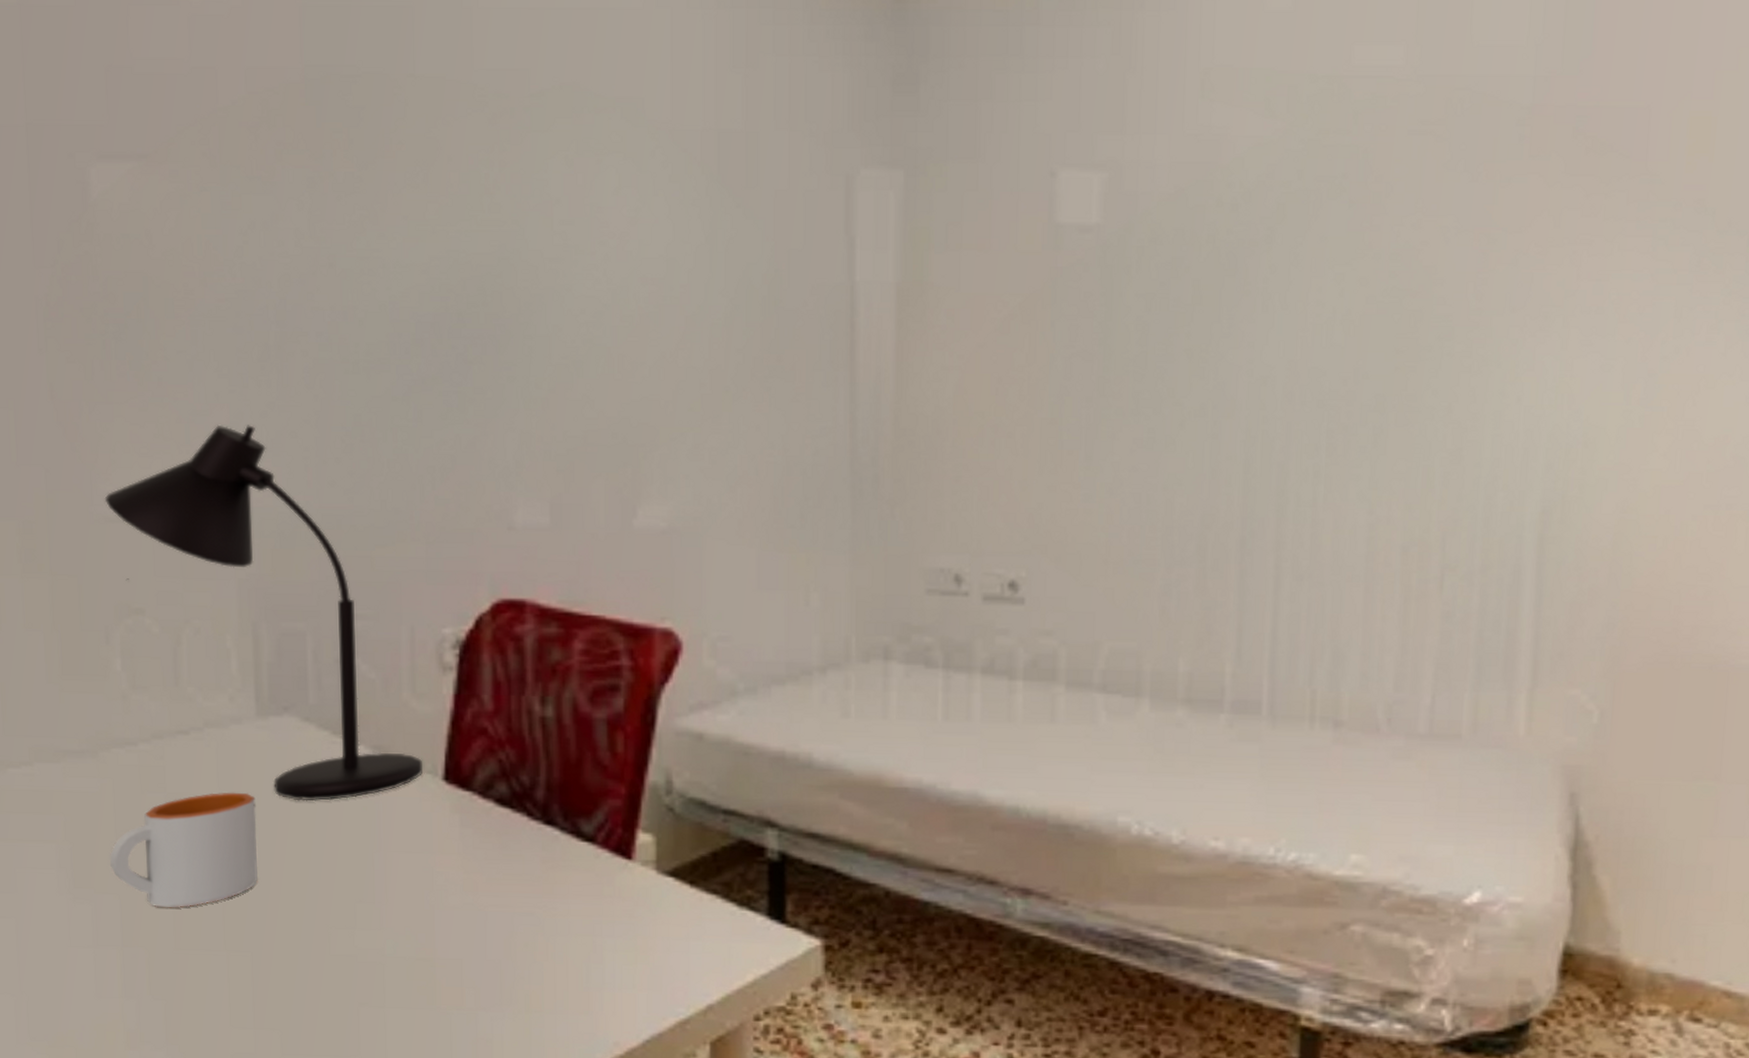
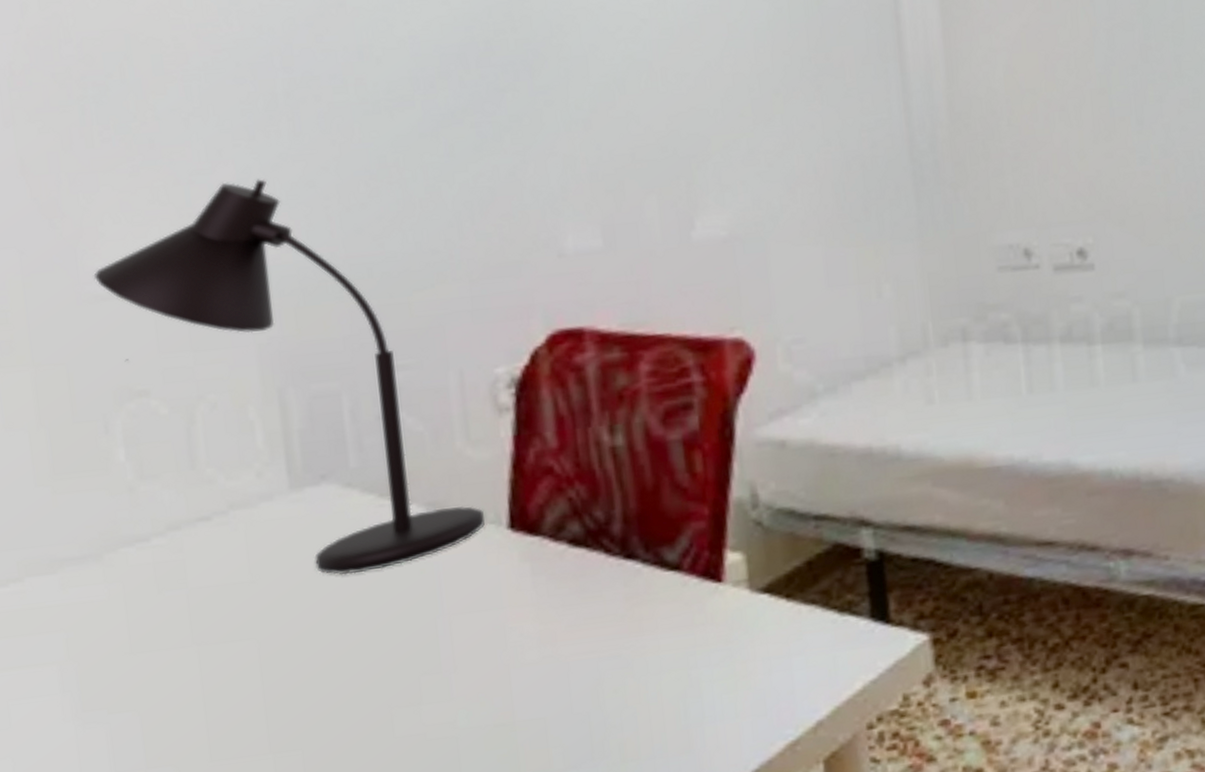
mug: present [109,792,258,909] -> none [123,574,304,719]

